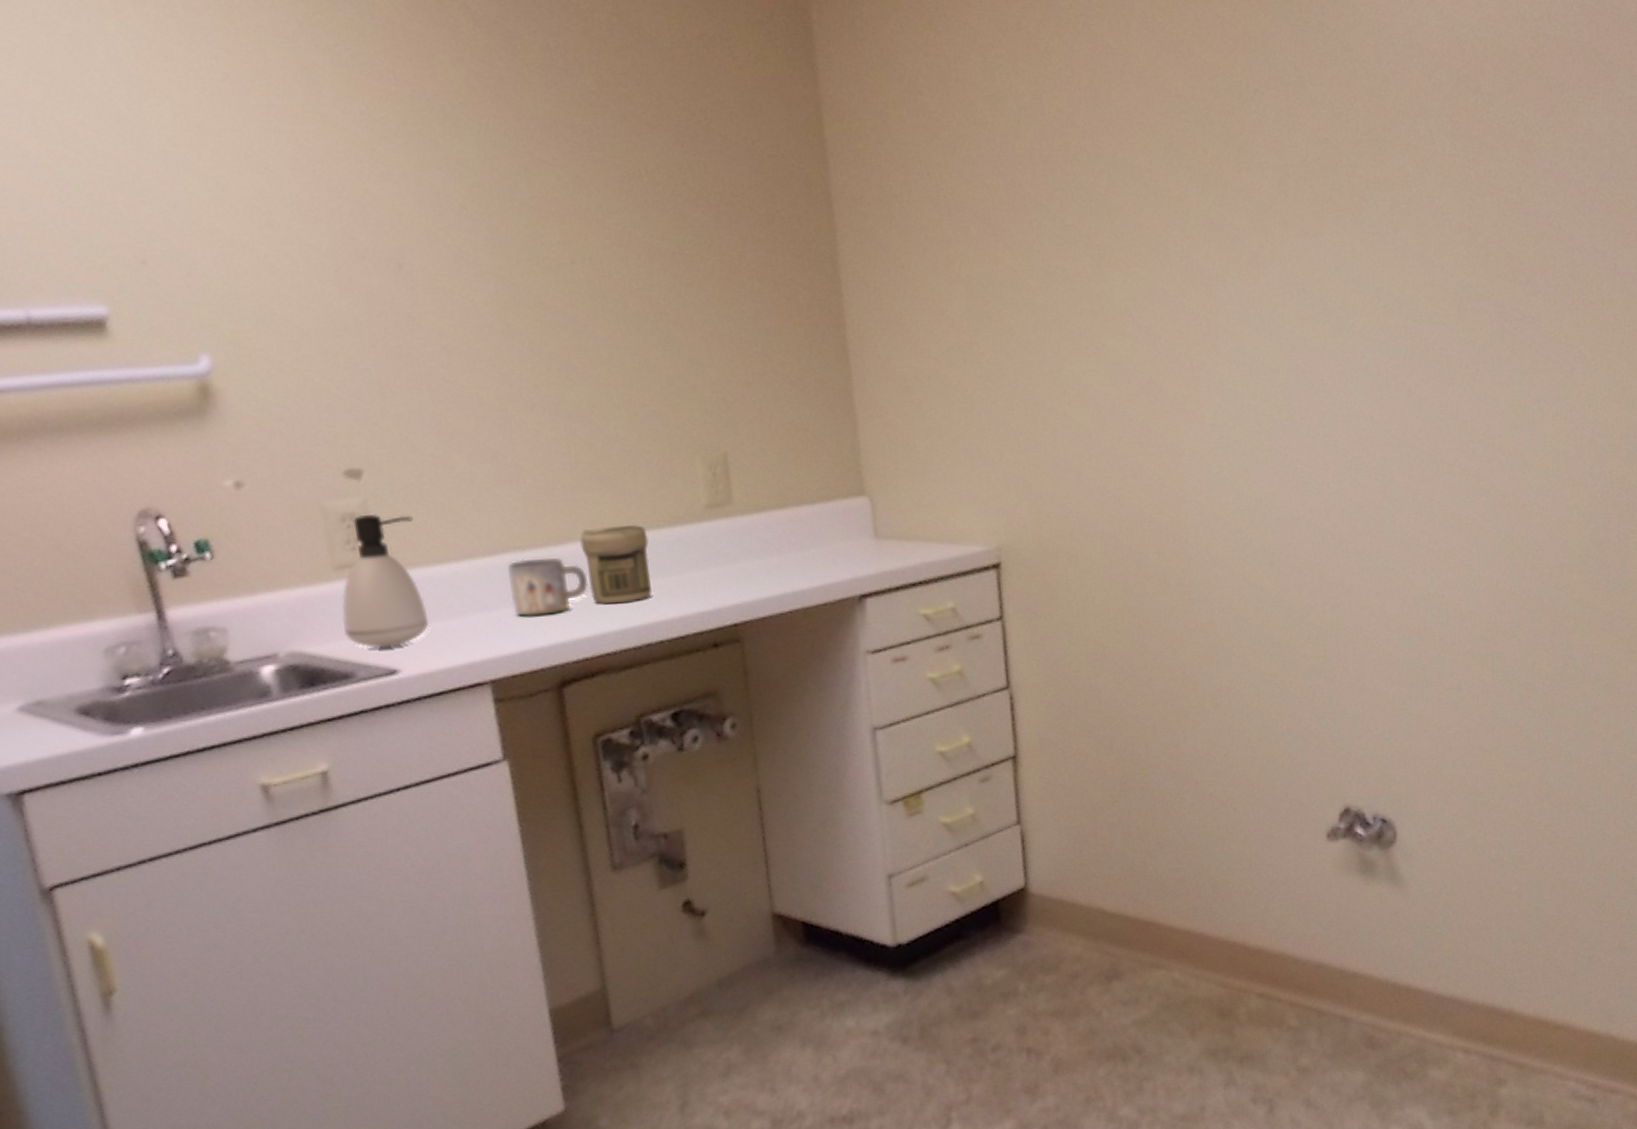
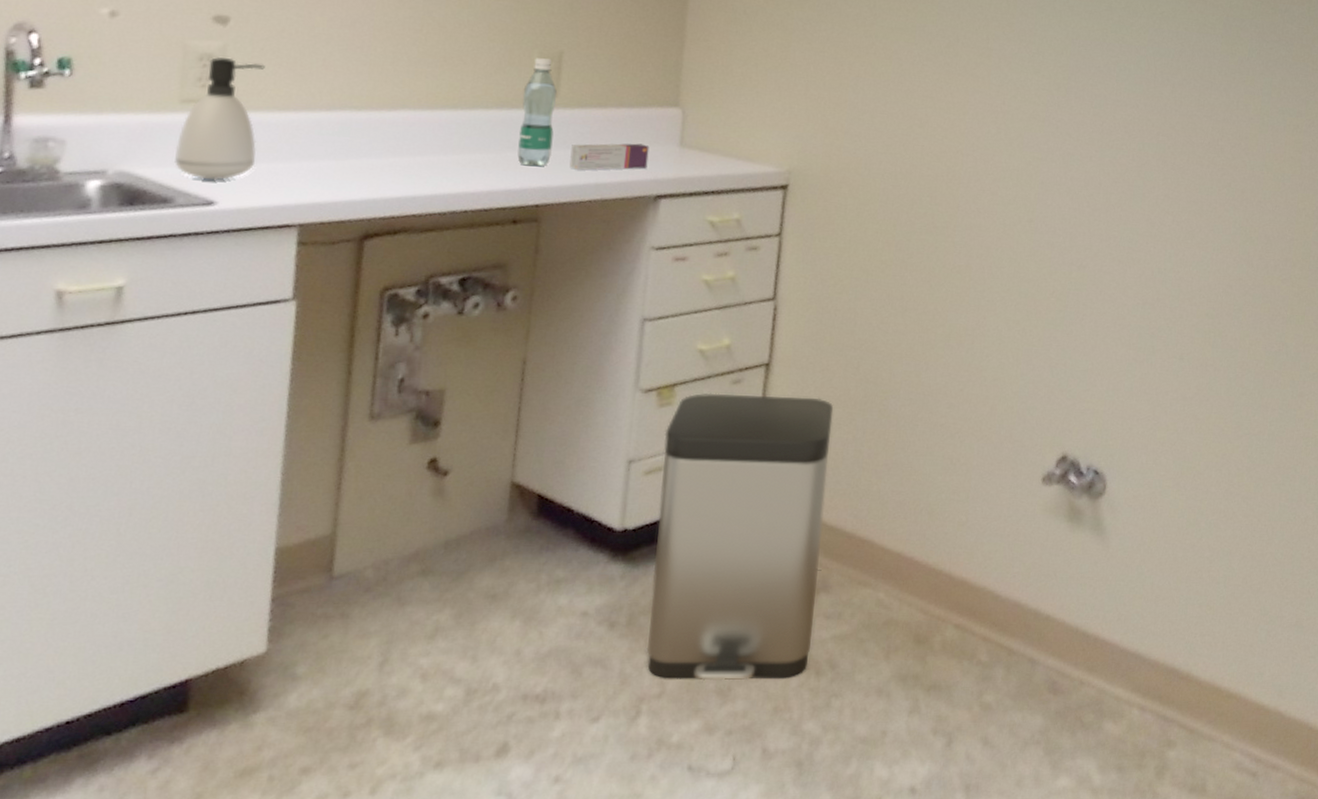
mug: present [507,557,589,616] -> none [336,118,412,172]
jar: present [580,525,652,604] -> none [410,100,475,171]
bottle: none [693,462,739,584] -> present [517,57,558,167]
medicine box: none [758,541,845,580] -> present [569,143,650,171]
pedal bin: none [919,784,1112,1085] -> present [646,393,834,681]

